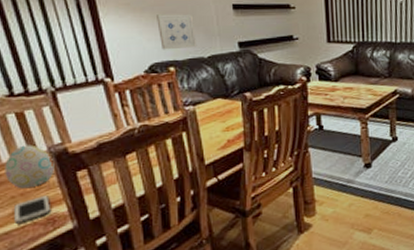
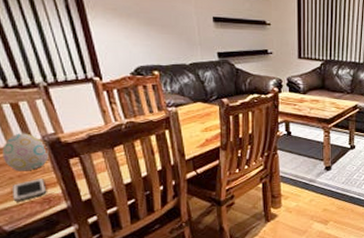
wall art: present [157,14,197,50] -> none [142,21,180,55]

